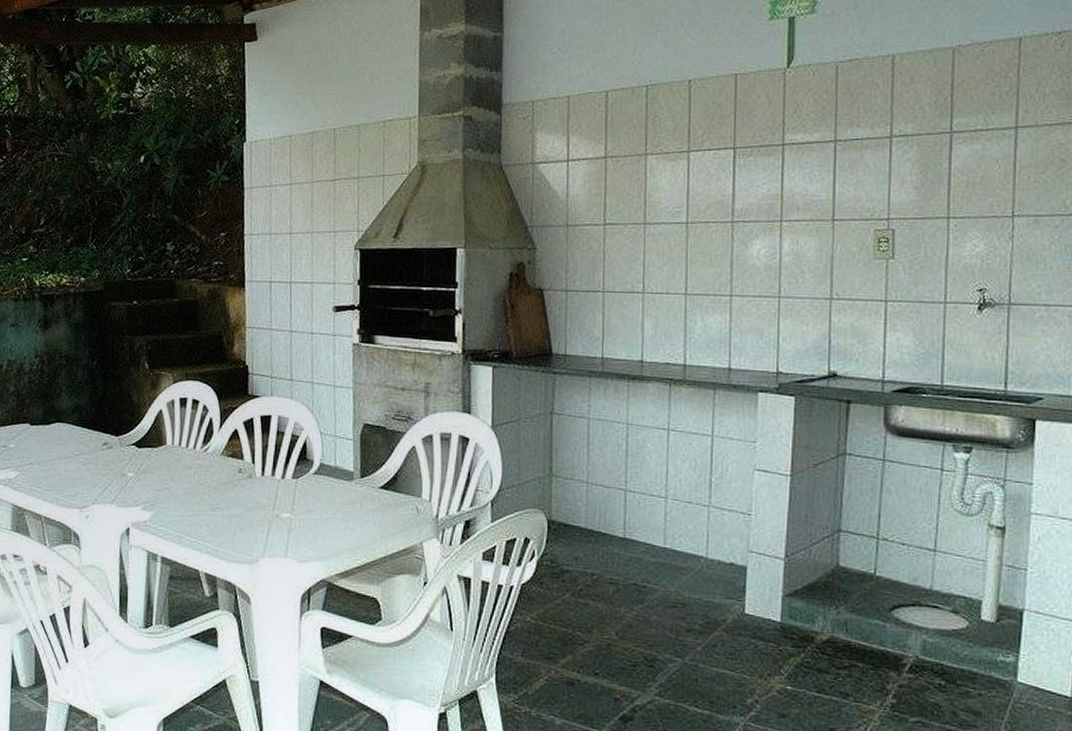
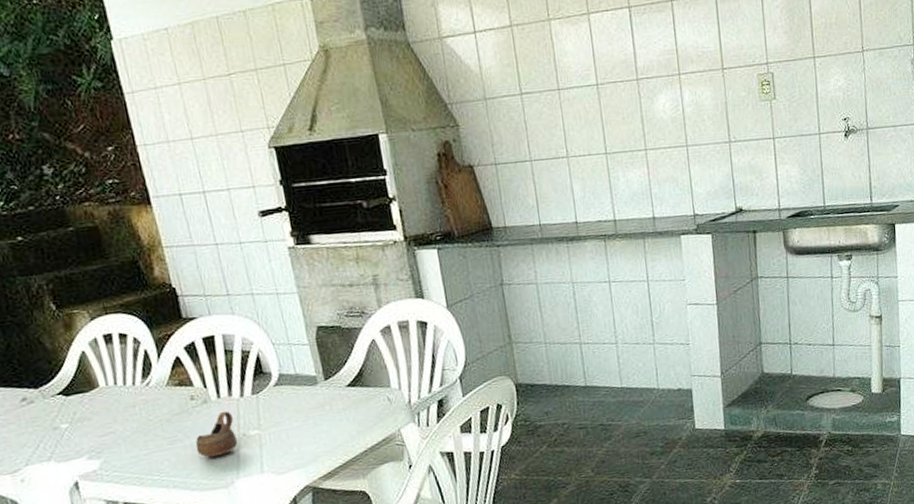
cup: none [233,490,271,531] -> present [195,411,238,457]

